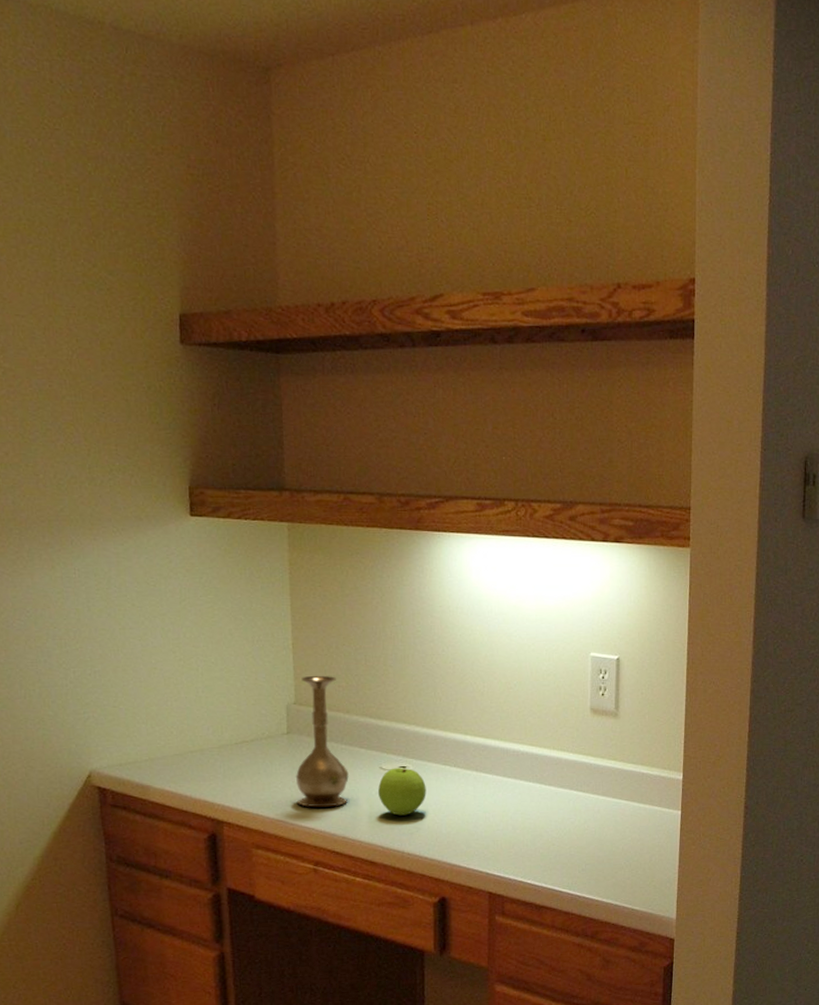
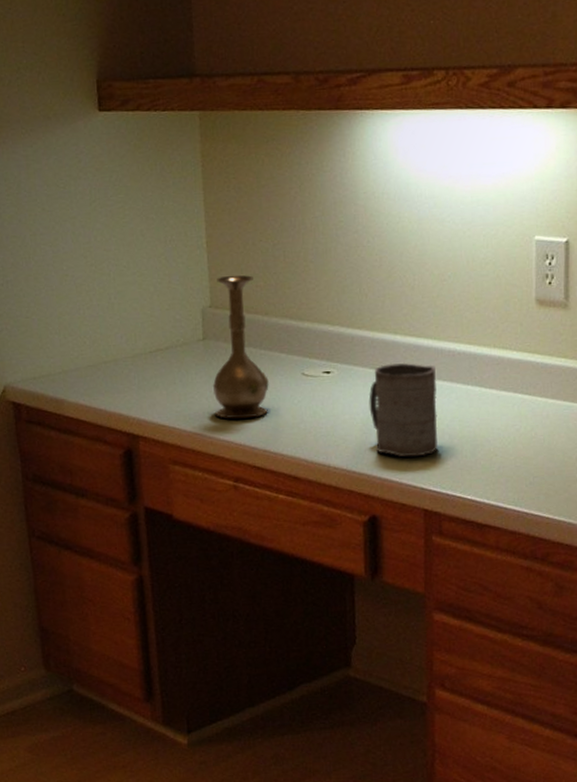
apple: present [378,767,426,816] -> none [301,373,353,426]
mug: none [441,760,503,845] -> present [369,362,438,457]

